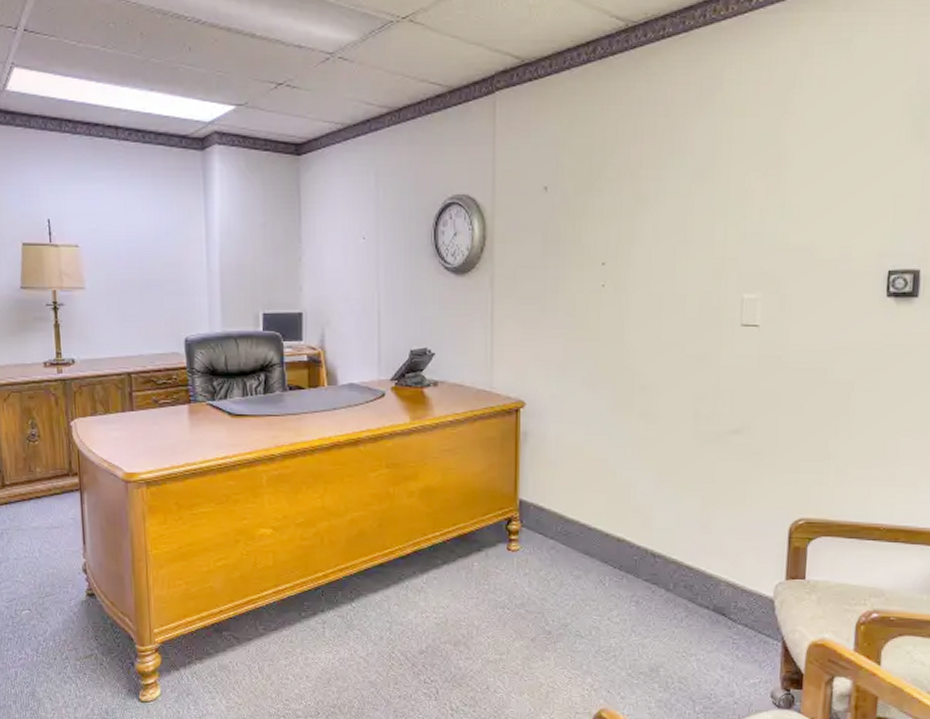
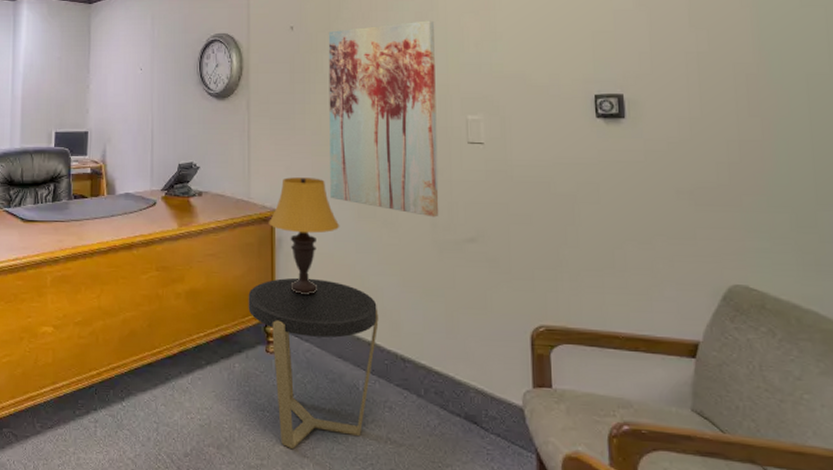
side table: none [489,473,630,645] -> present [248,277,379,450]
table lamp: none [513,365,593,490] -> present [269,177,340,294]
wall art: none [583,180,714,408] -> present [328,20,439,218]

